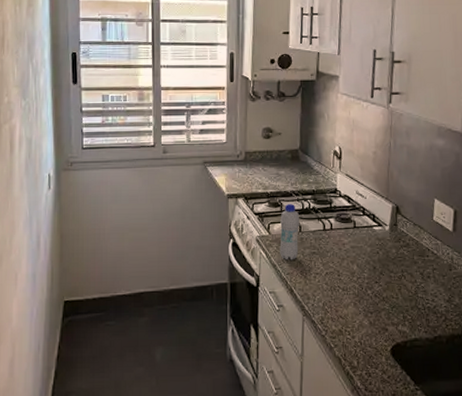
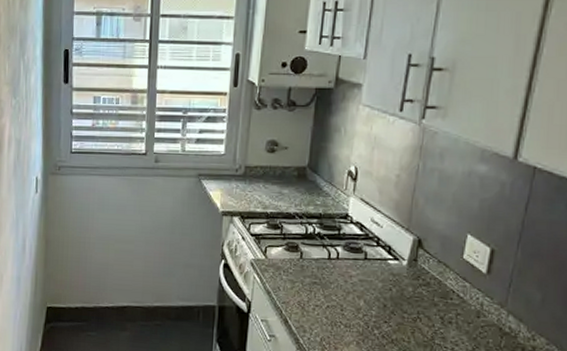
bottle: present [280,204,300,261] -> none [276,227,302,289]

